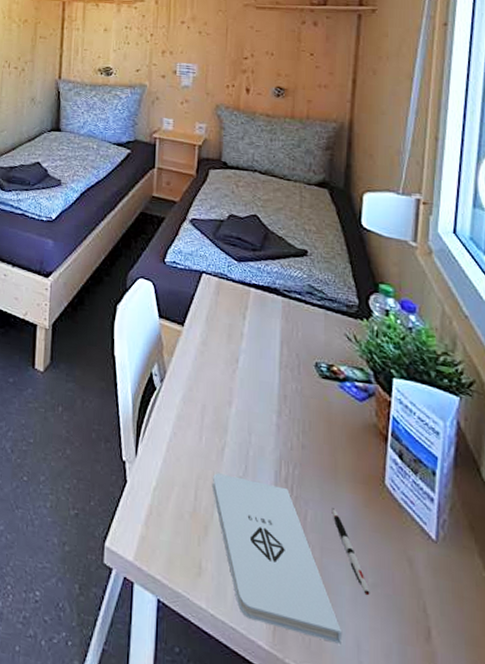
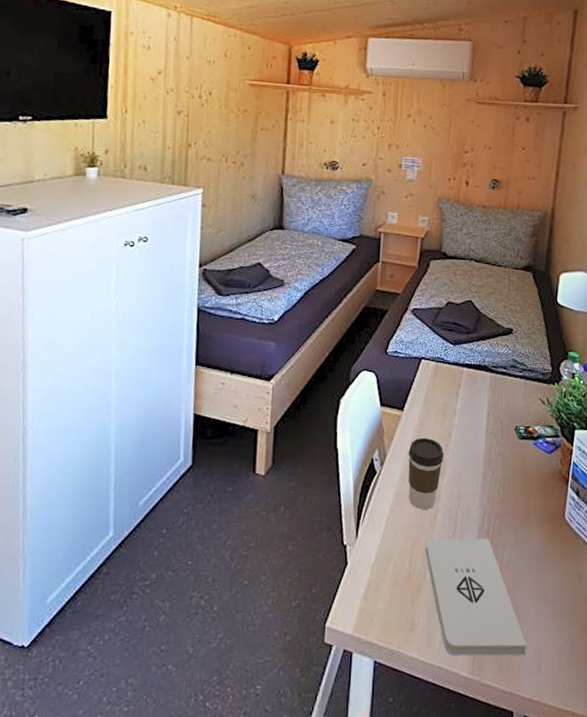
coffee cup: none [190,358,231,440] -> present [408,437,444,510]
pen: present [332,508,370,596] -> none [523,547,550,612]

